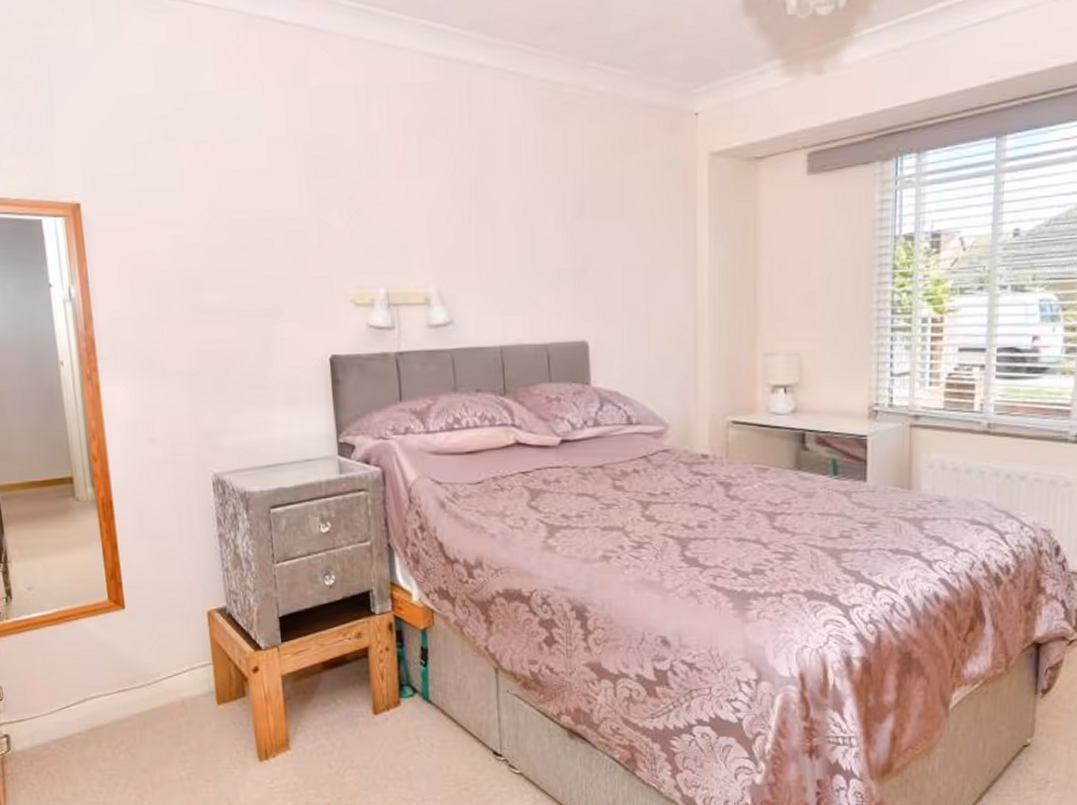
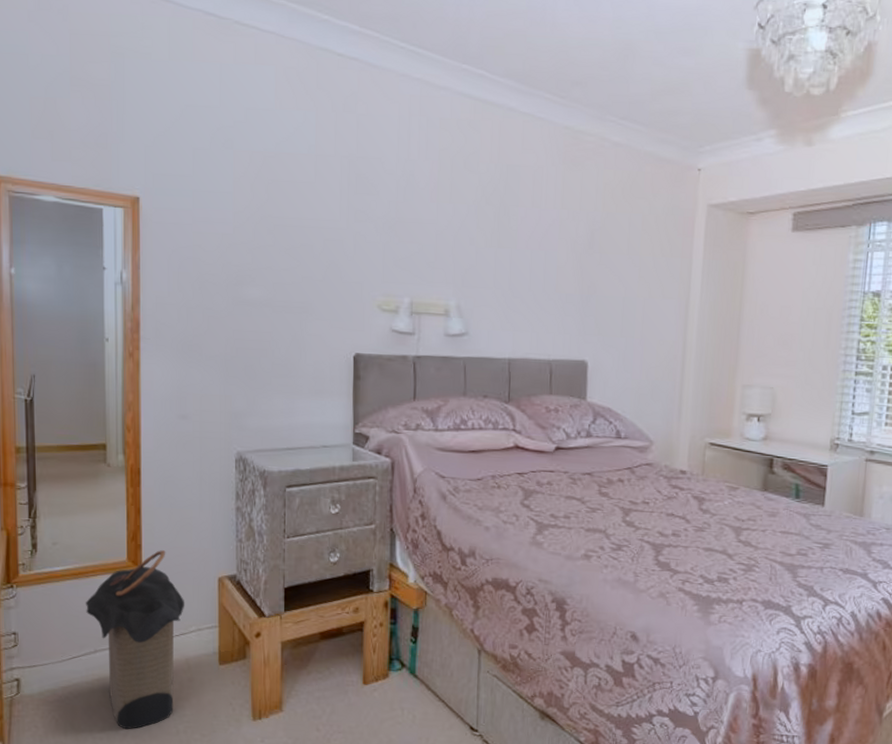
laundry hamper: none [68,587,175,780] -> present [85,550,185,730]

